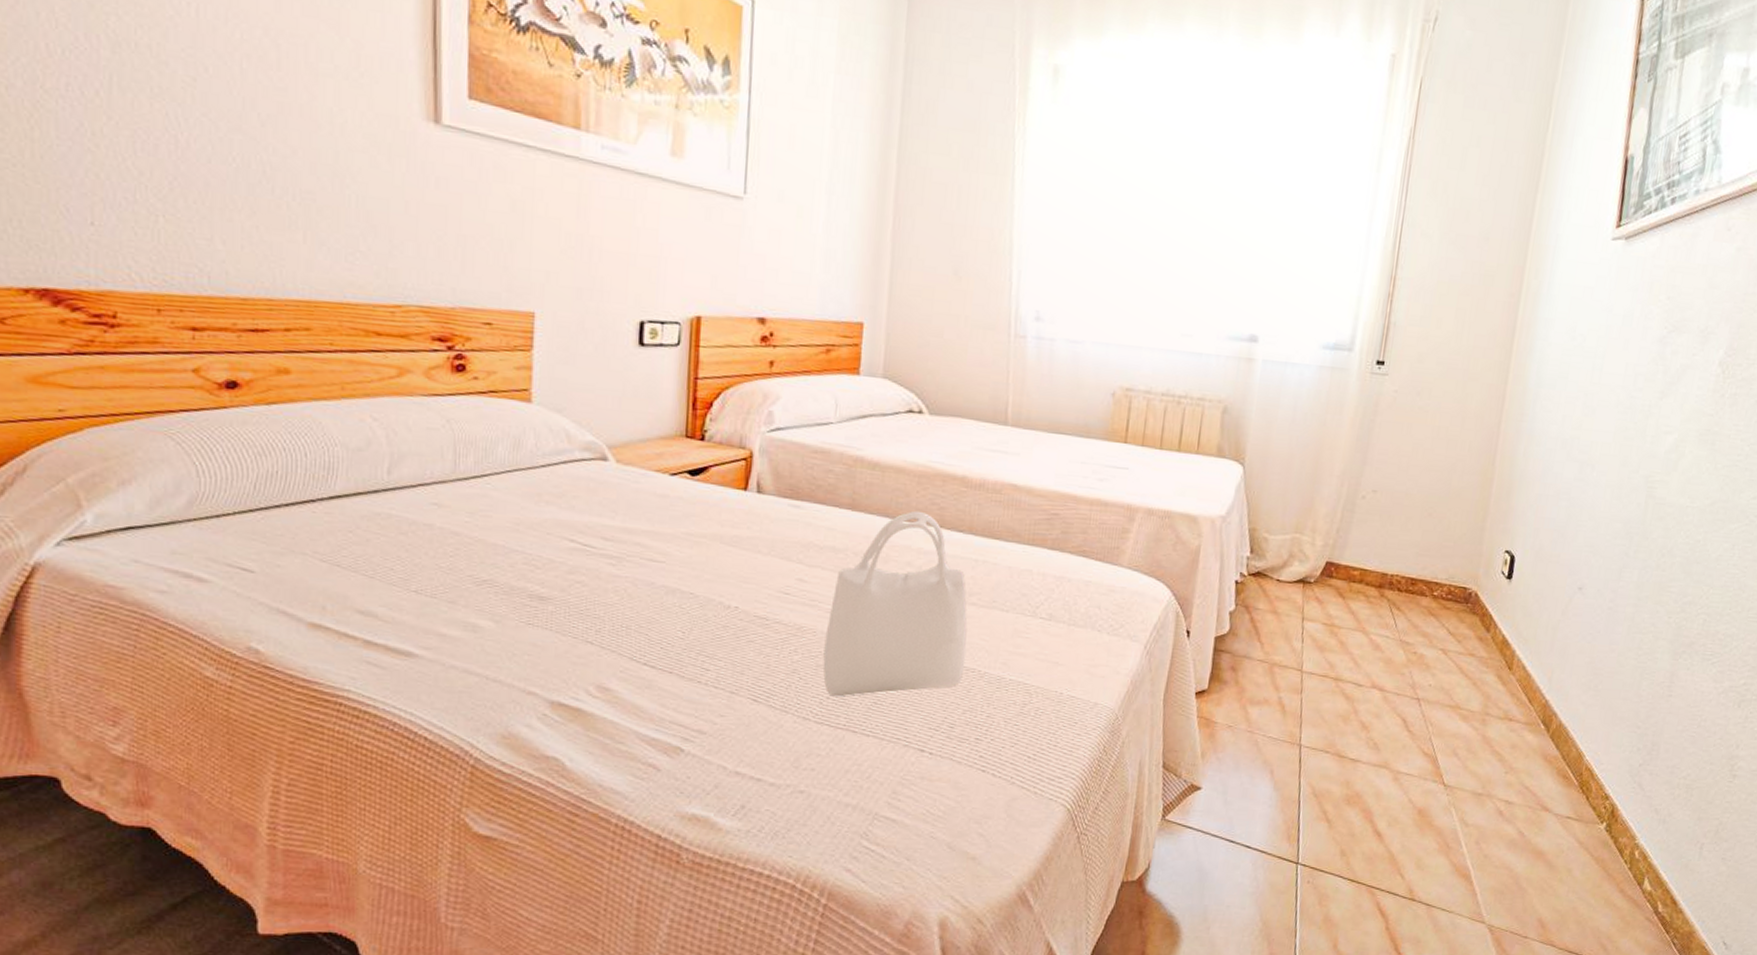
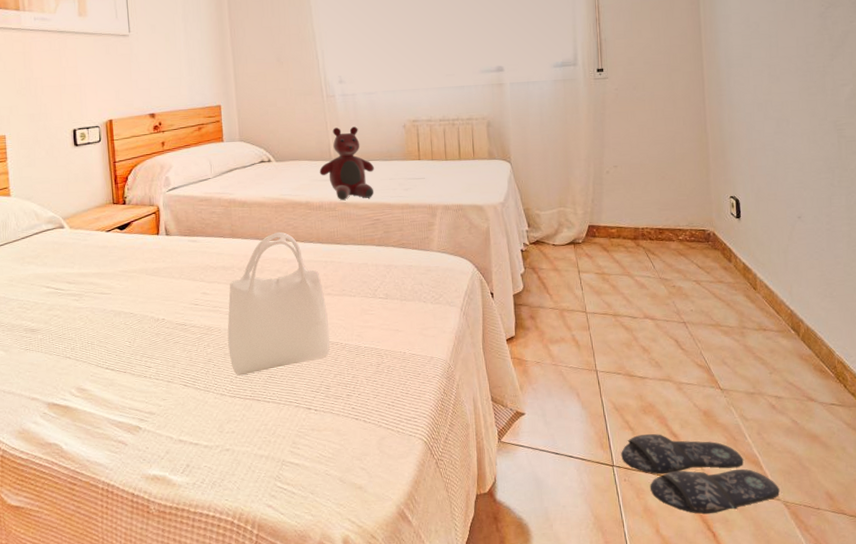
teddy bear: none [987,381,1063,484] -> present [319,126,374,200]
slippers: none [1310,829,1487,931] -> present [621,434,780,514]

